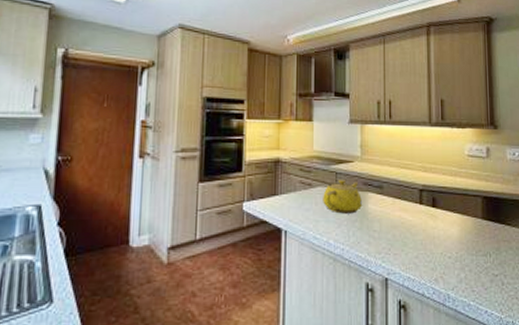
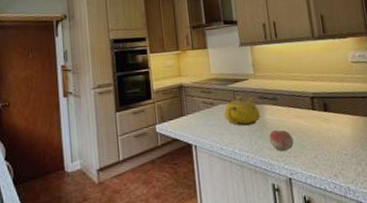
fruit: none [369,222,396,248] -> present [269,129,294,152]

